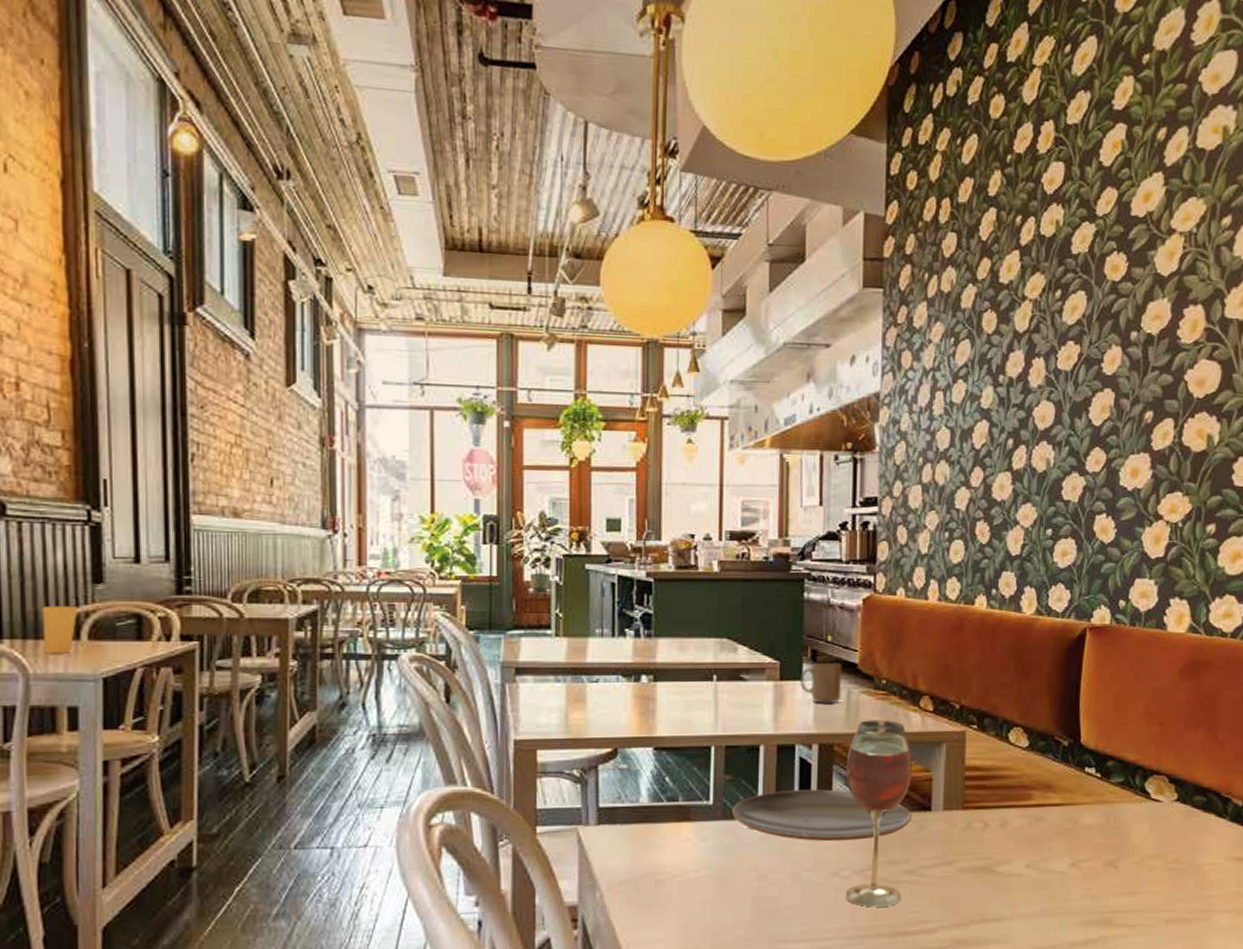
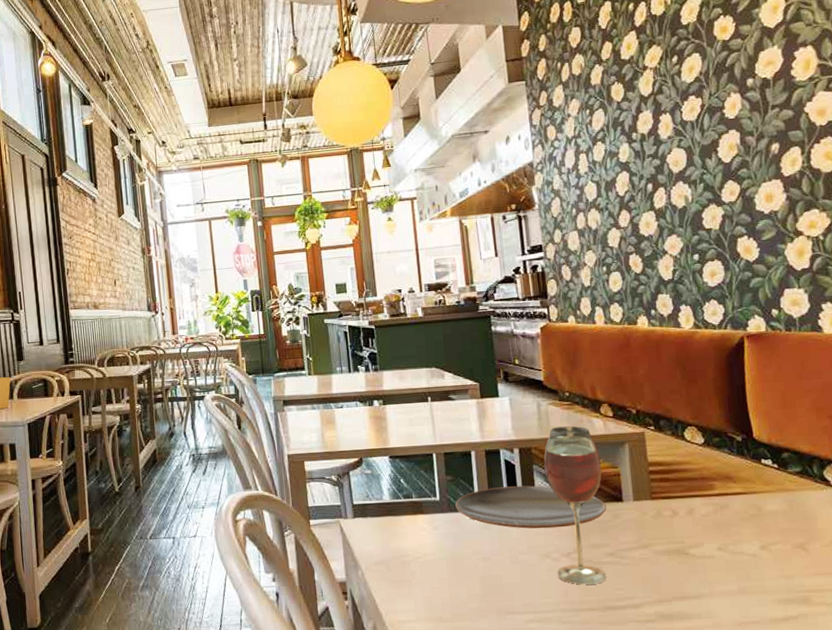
cup: present [800,662,842,703] -> none [497,380,533,415]

